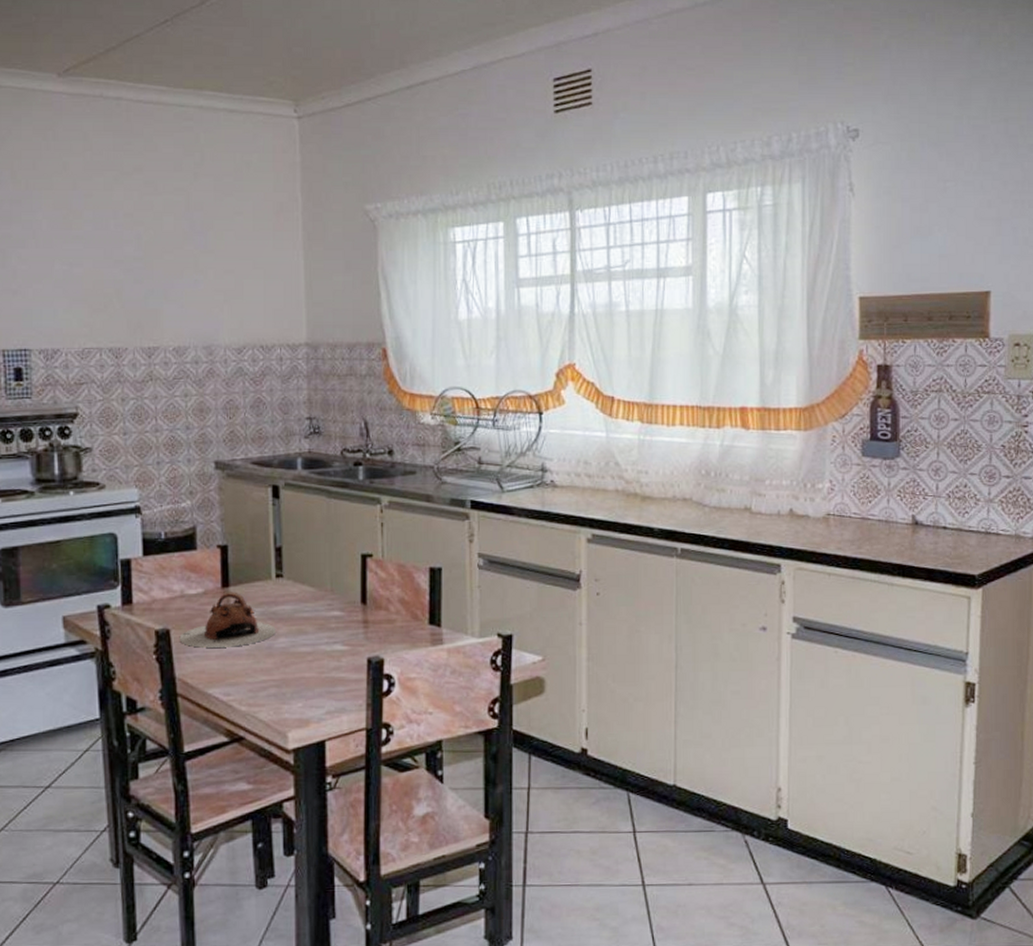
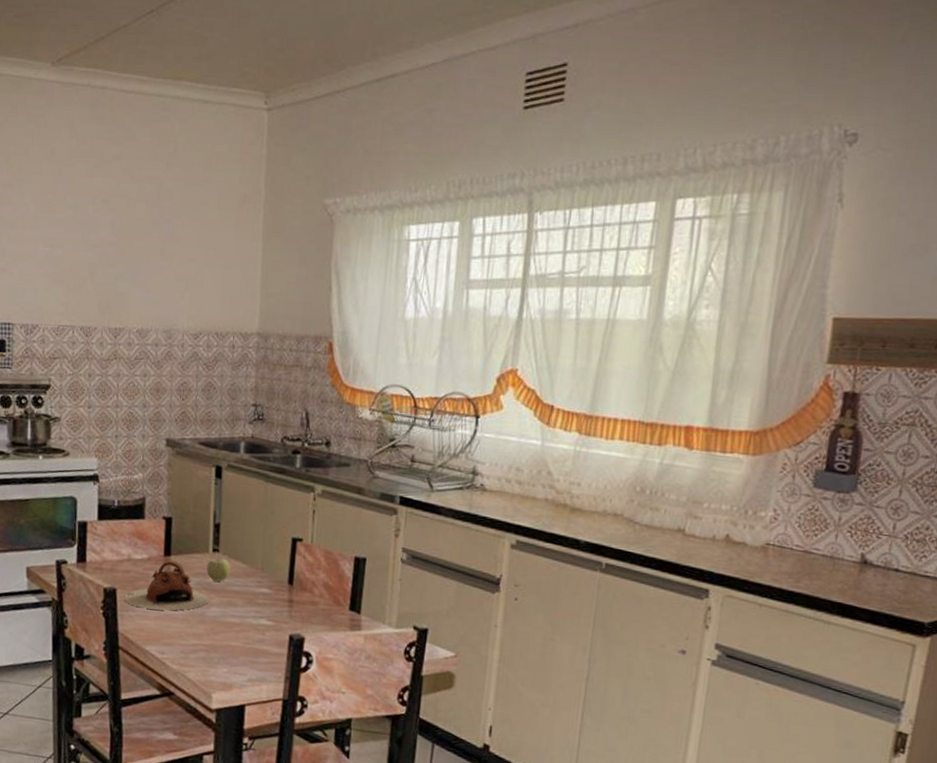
fruit: none [270,582,297,609] -> present [206,556,231,582]

